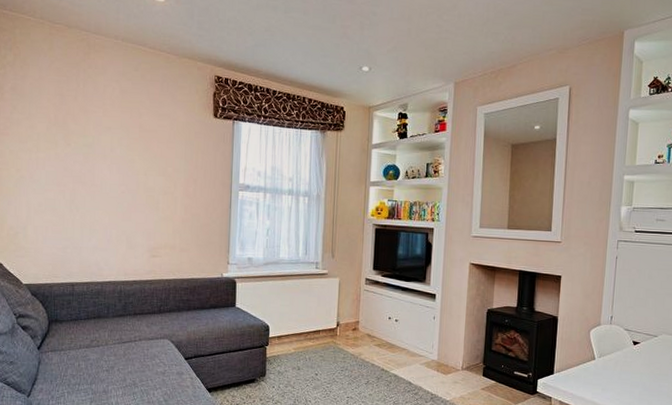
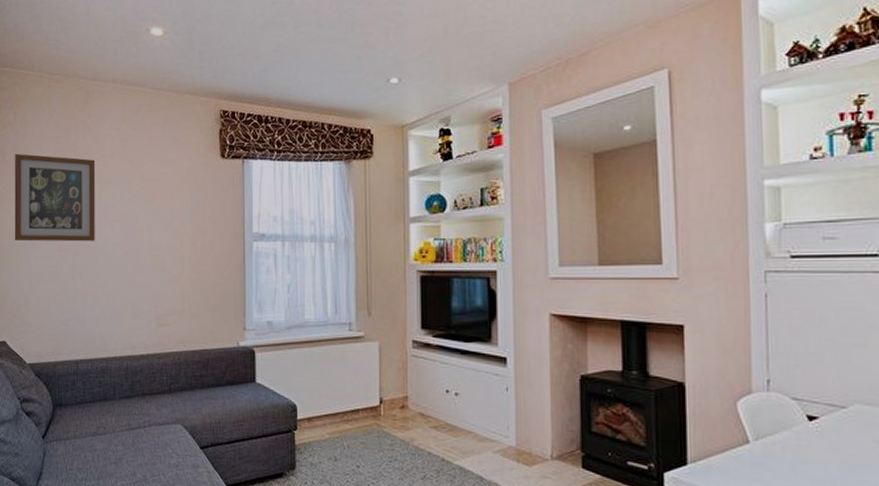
wall art: none [12,92,96,180] -> present [14,153,96,242]

